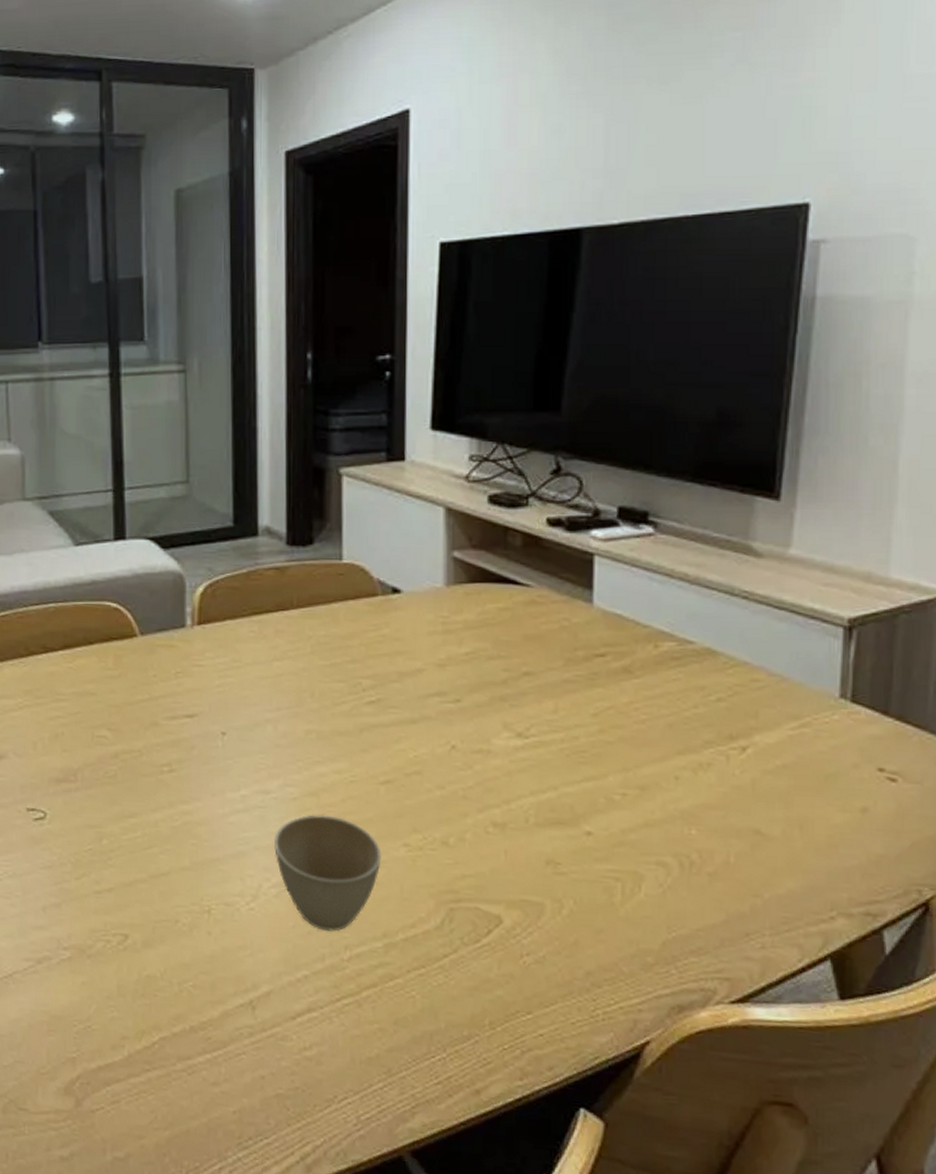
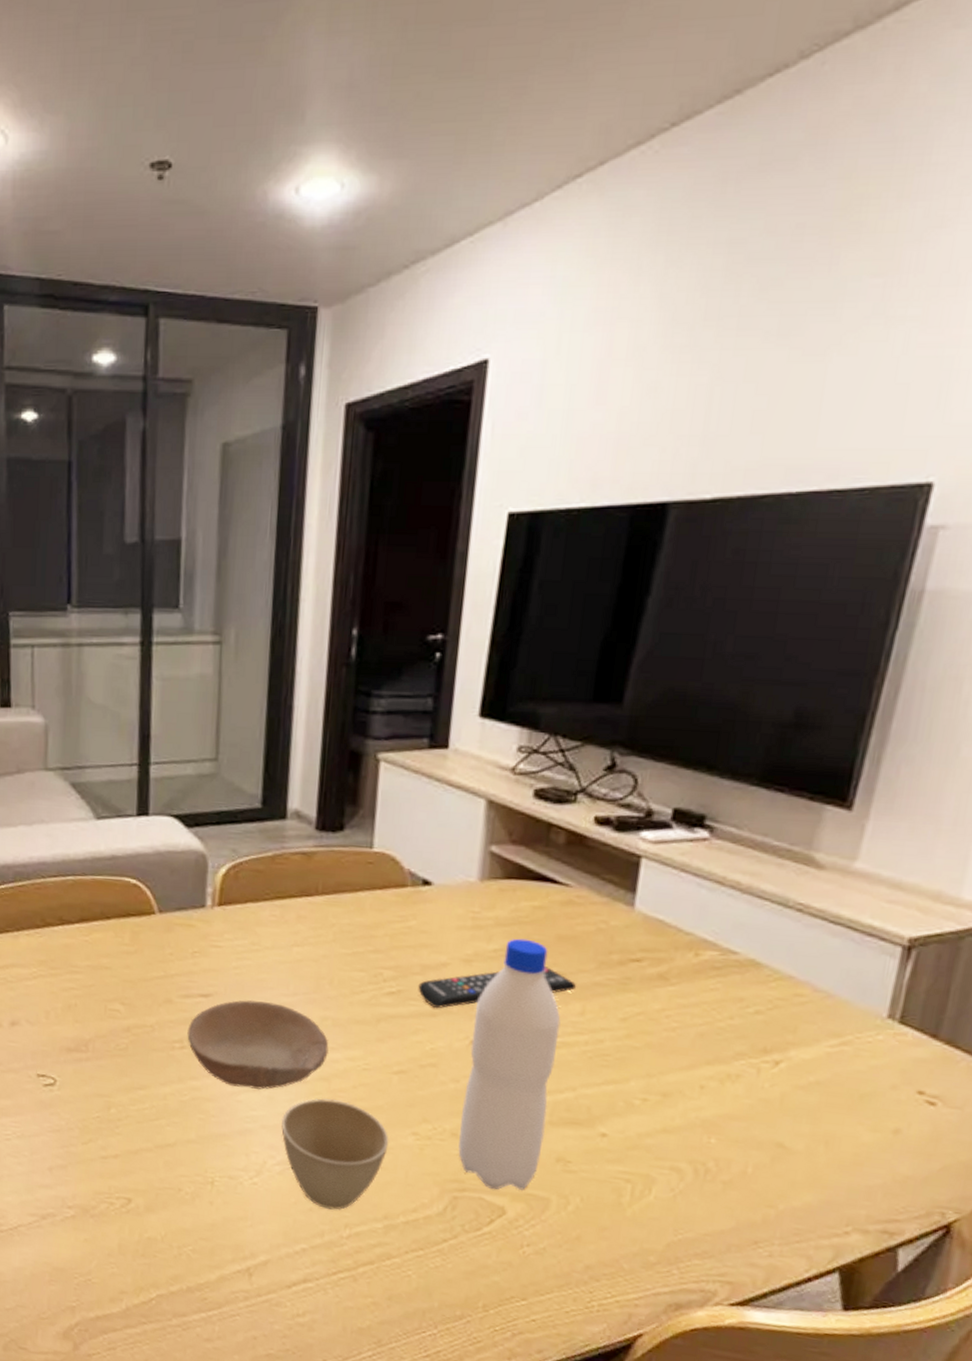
bowl: none [175,718,315,809] -> present [187,1000,329,1090]
remote control: none [397,667,548,715] -> present [418,966,577,1009]
water bottle: none [449,640,536,898] -> present [458,938,561,1190]

